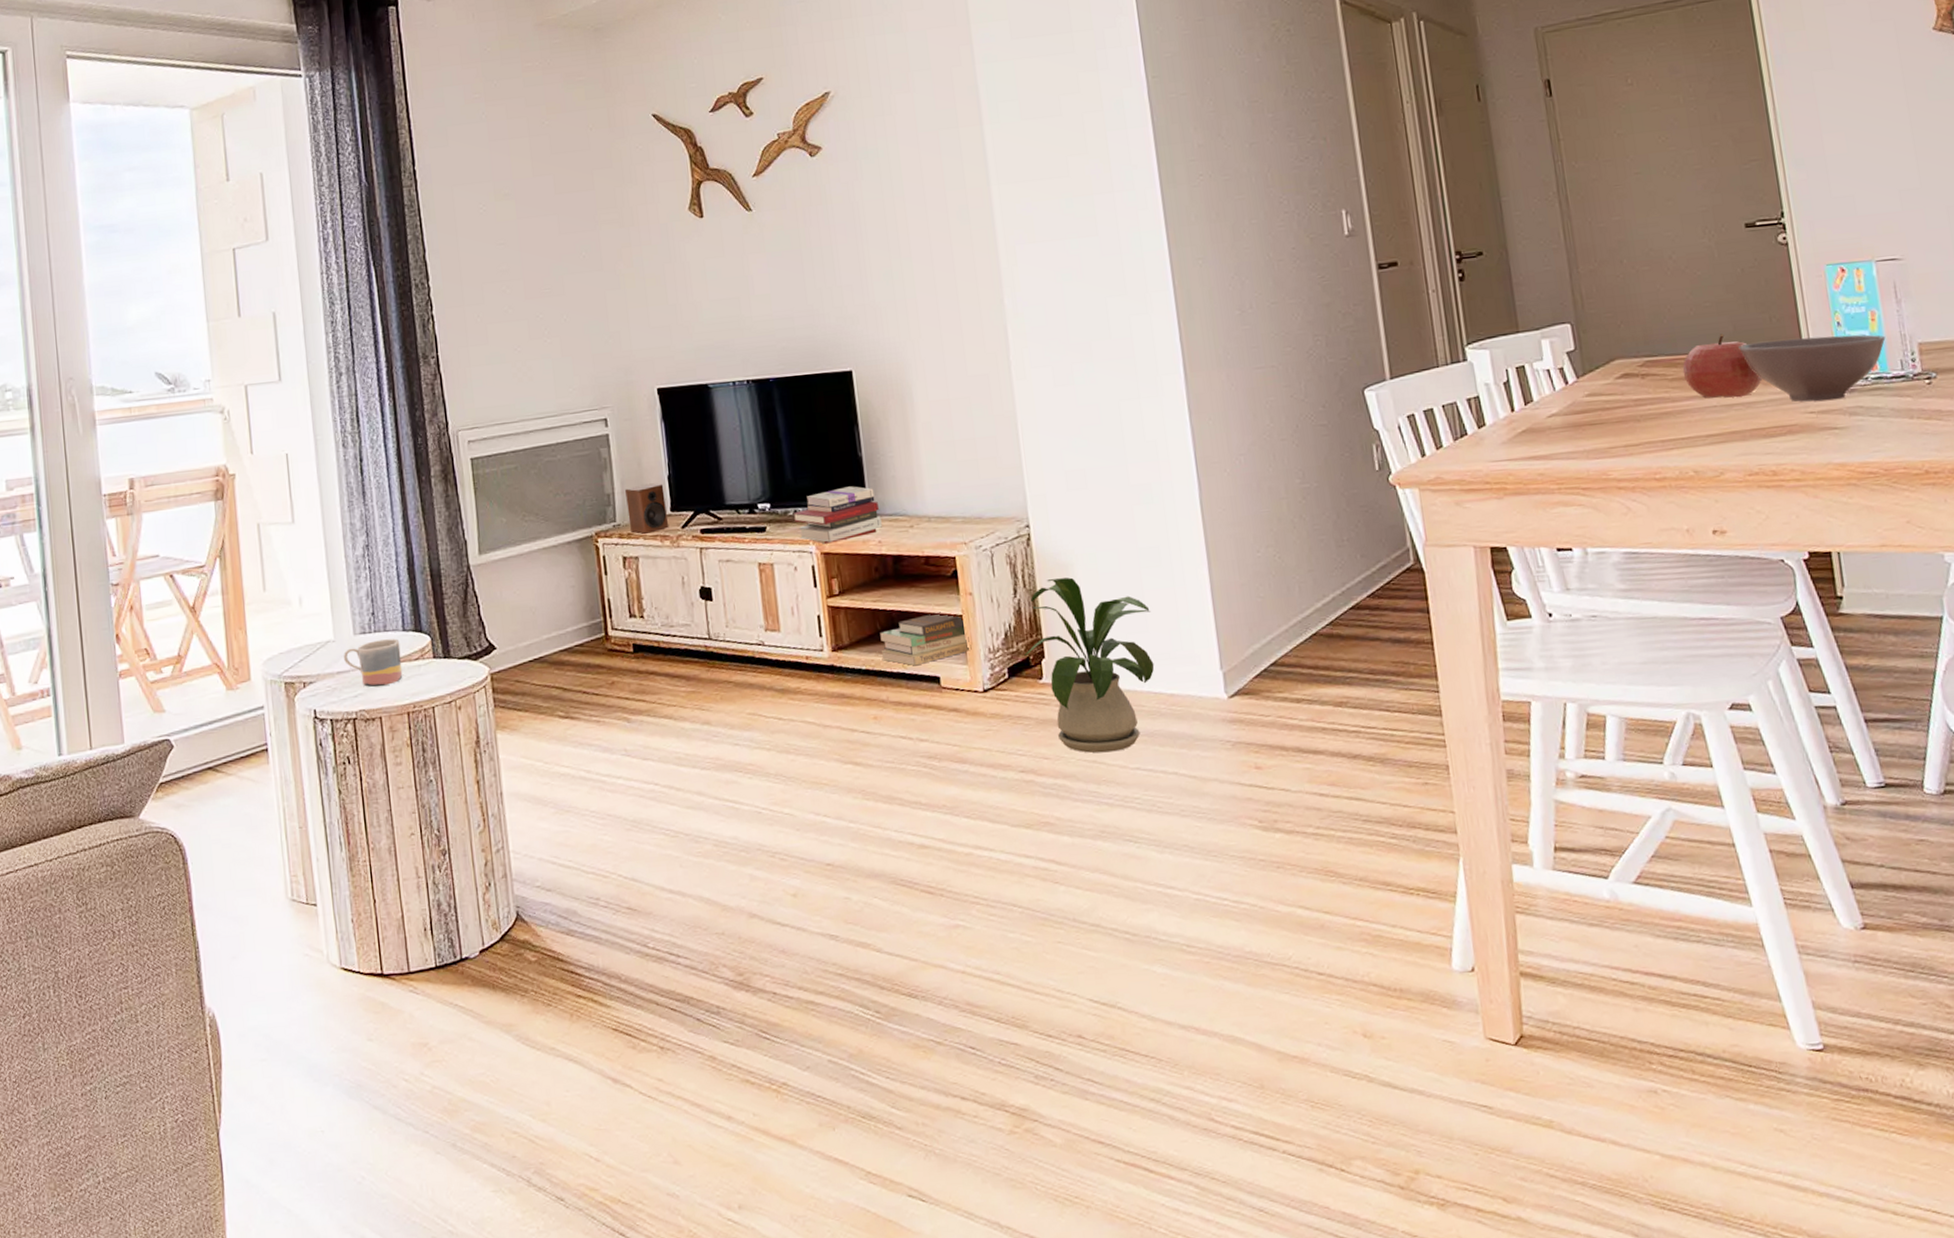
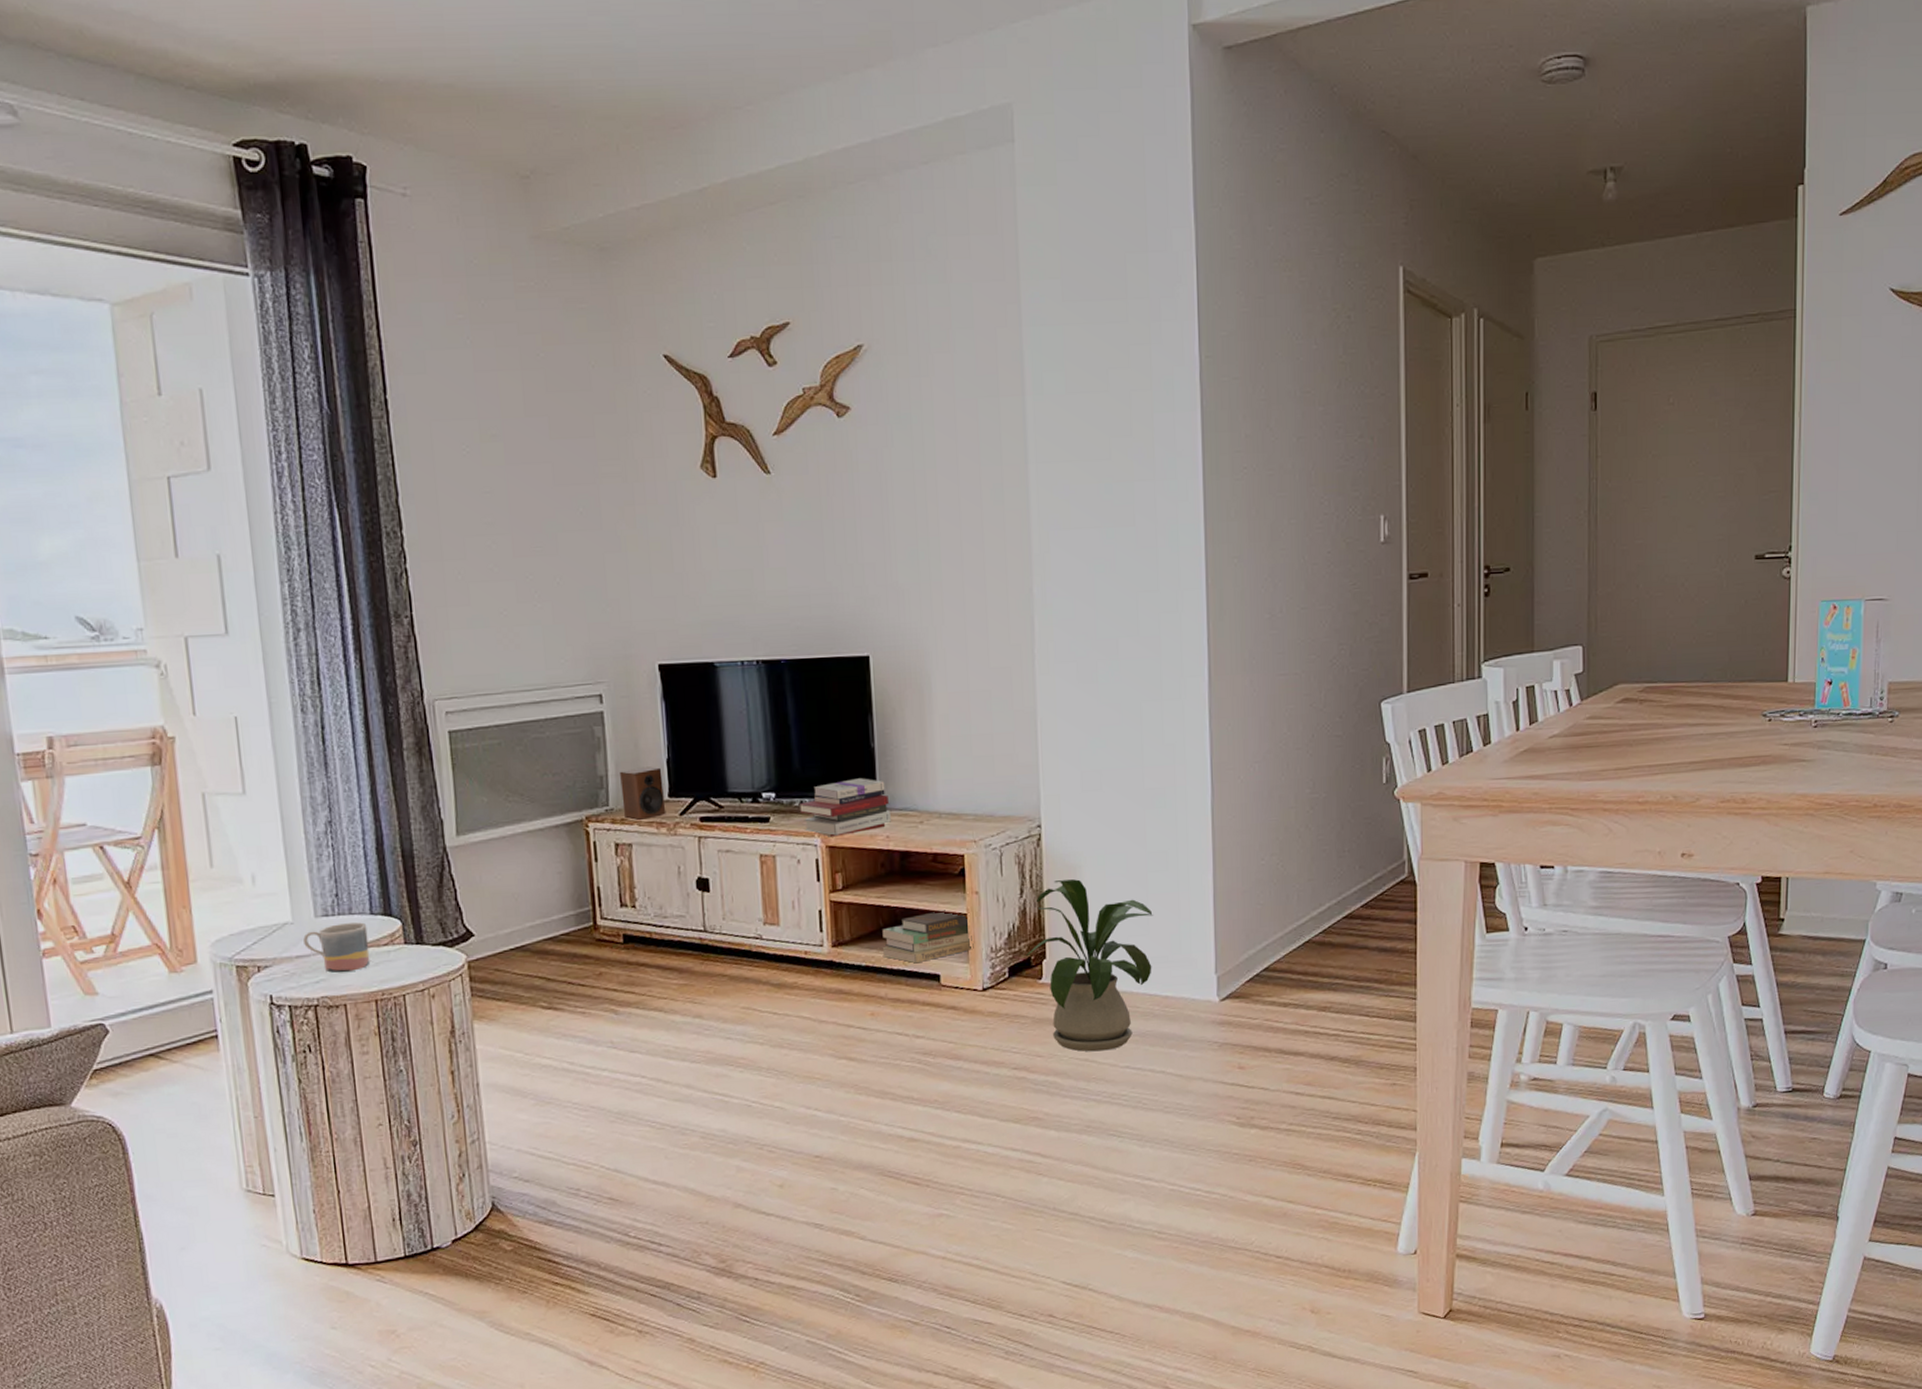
fruit: present [1682,333,1763,398] -> none [1677,663,1748,726]
bowl: present [1739,334,1886,402] -> none [1731,671,1861,734]

